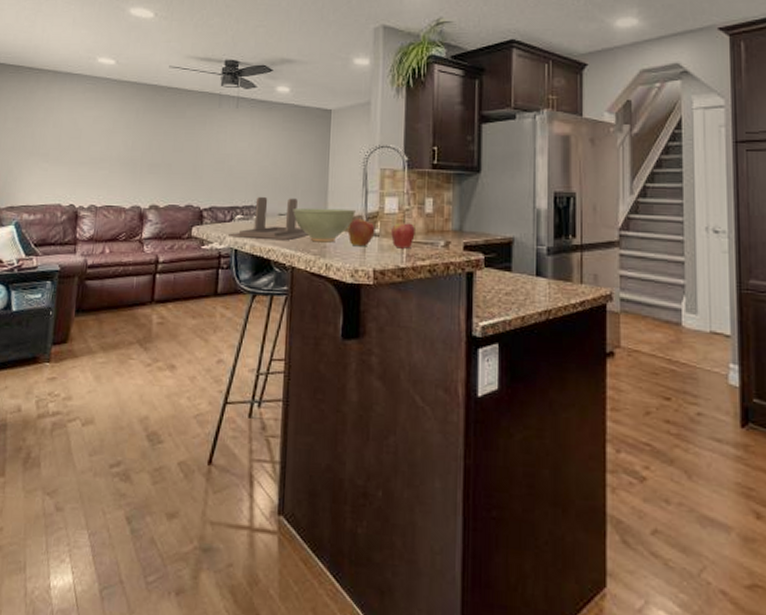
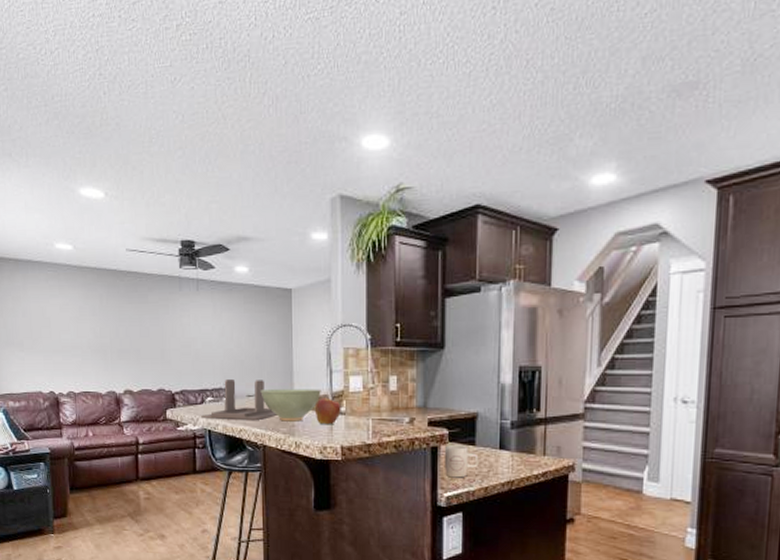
fruit: present [391,214,415,249] -> none [357,392,380,426]
mug: none [479,271,515,306] -> present [444,445,479,478]

